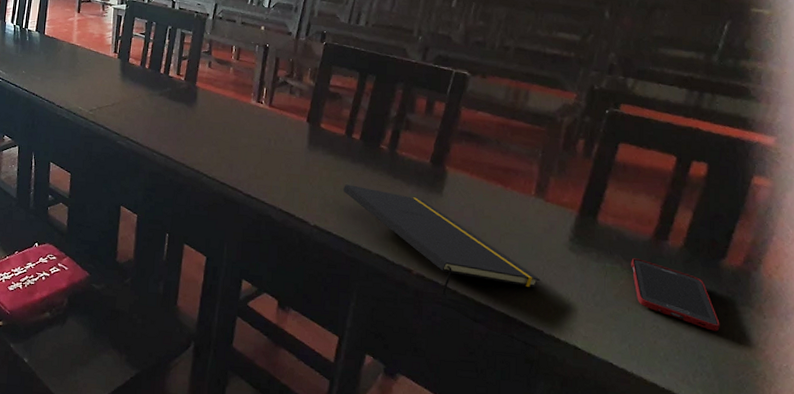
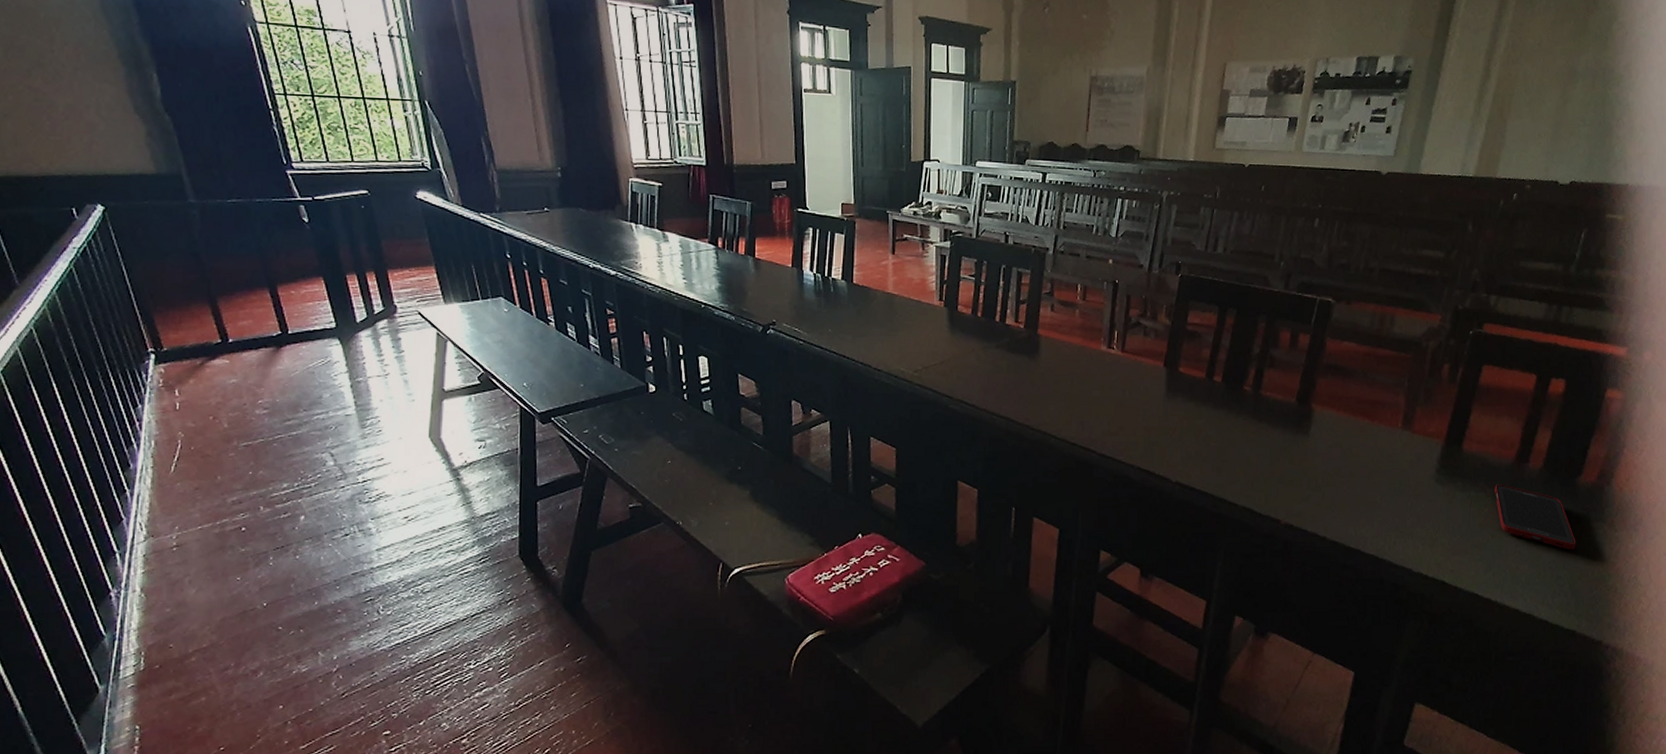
notepad: present [343,184,540,295] -> none [1206,433,1408,543]

